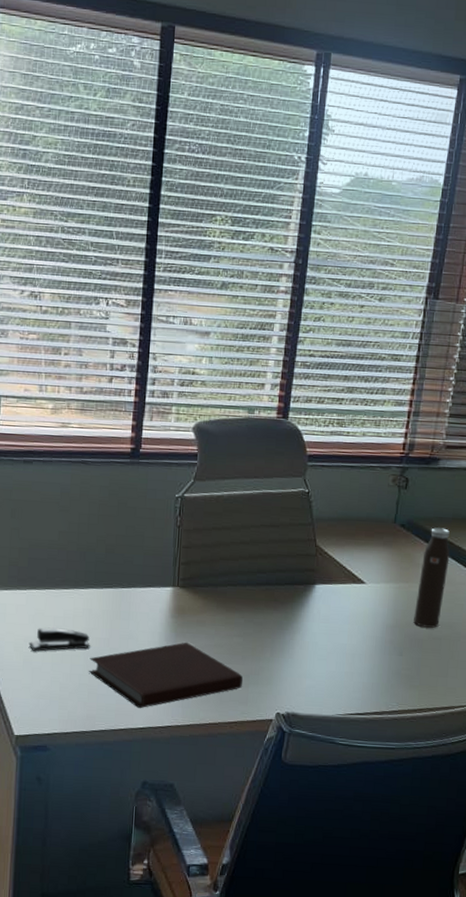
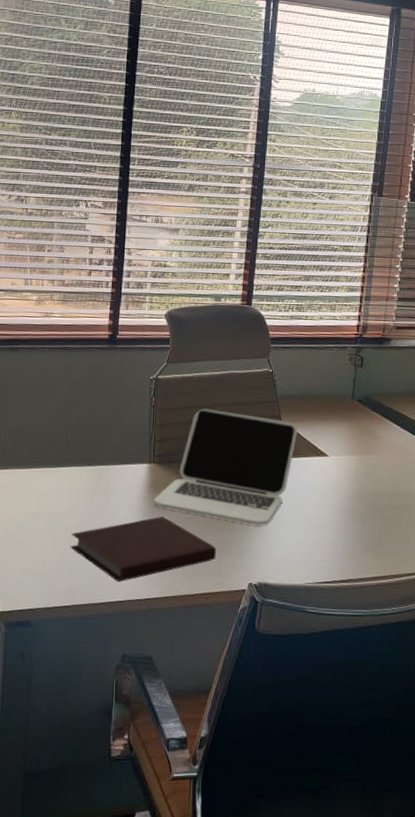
stapler: present [28,627,90,652] -> none [13,505,72,529]
laptop: none [177,530,333,654] -> present [153,408,297,526]
water bottle: present [413,527,450,628] -> none [374,402,405,497]

